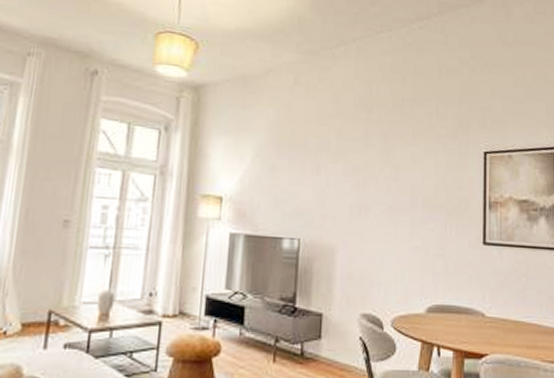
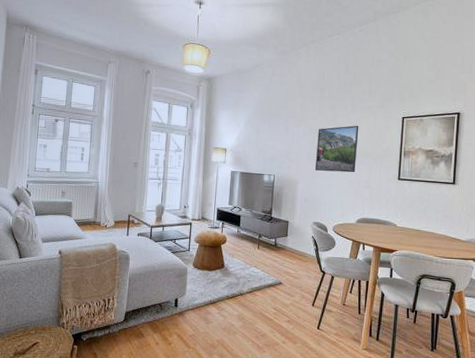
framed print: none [362,162,425,235] -> present [315,125,359,173]

